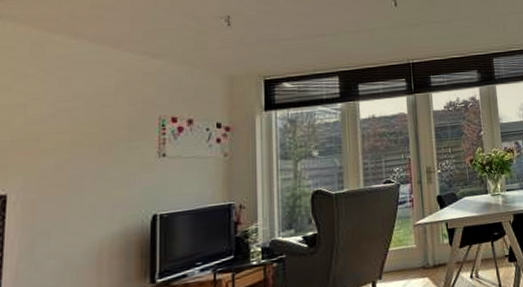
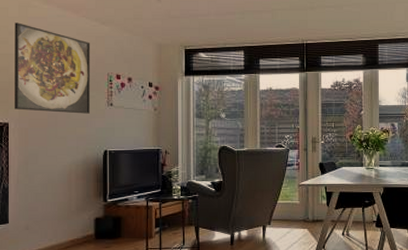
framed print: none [18,63,136,176] -> present [15,22,91,114]

